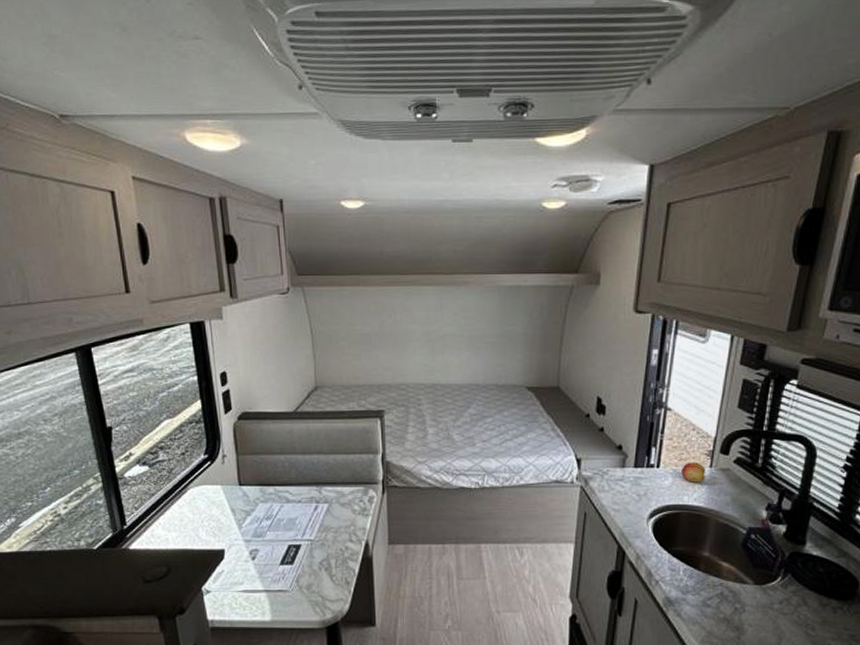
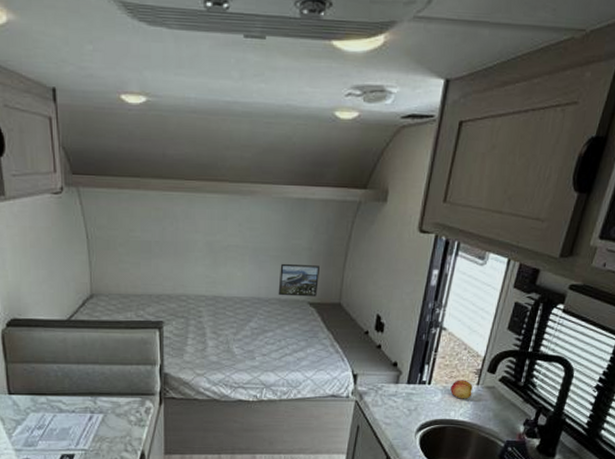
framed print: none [495,349,536,382] -> present [278,263,319,297]

